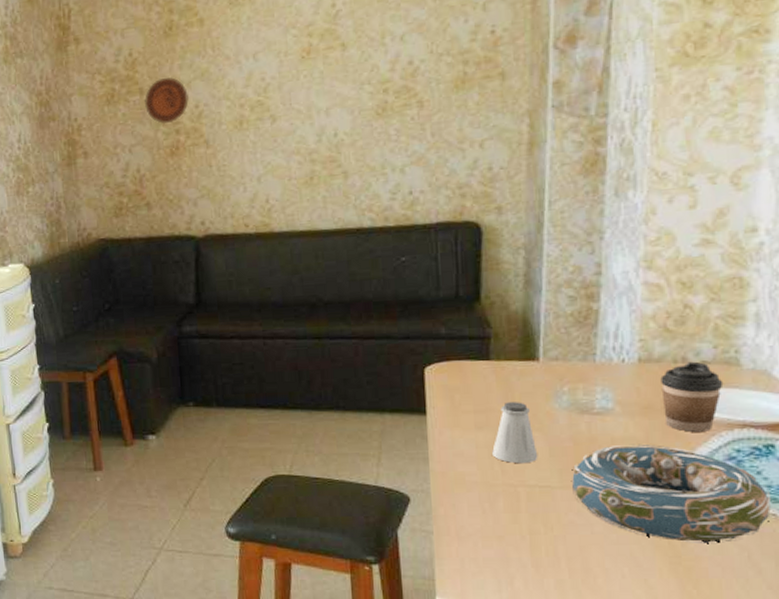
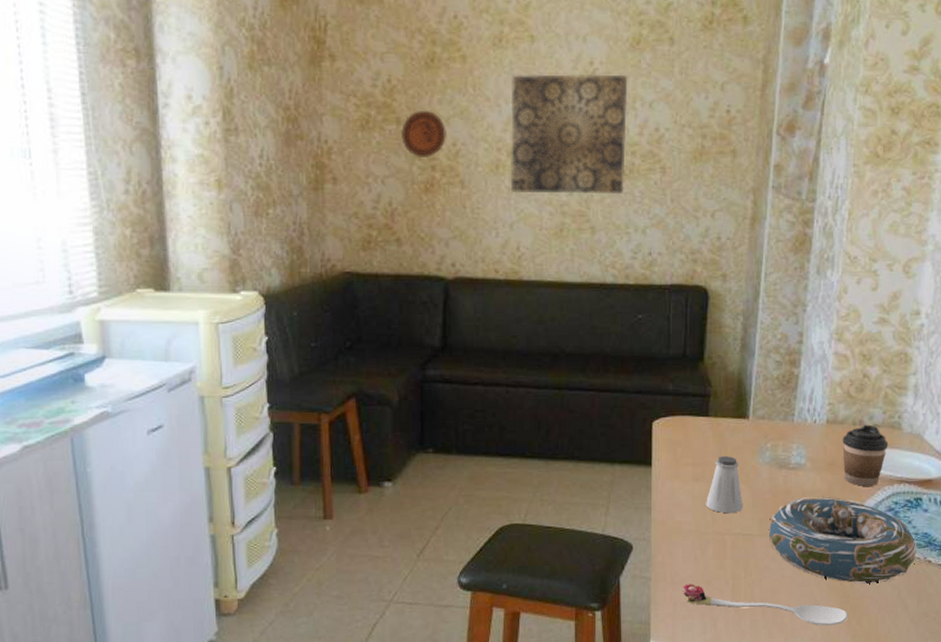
wall art: none [250,11,377,147] -> present [510,74,628,195]
spoon: none [471,539,681,590] -> present [683,584,848,626]

